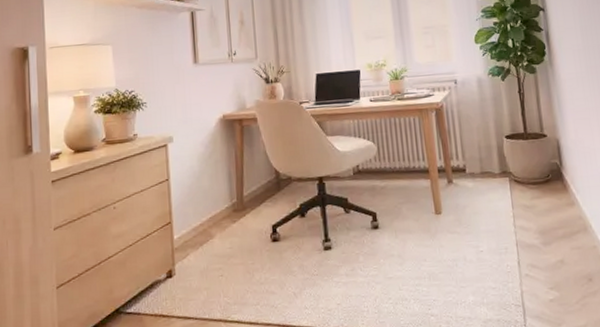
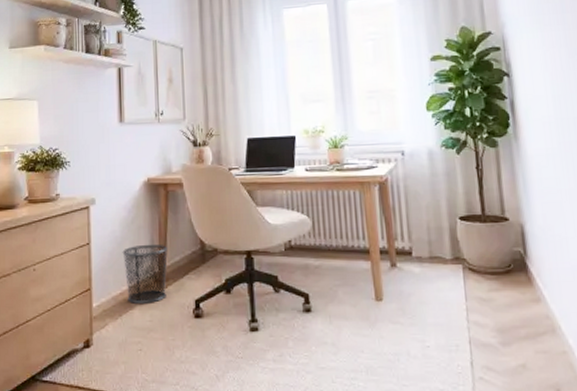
waste bin: none [201,176,245,233] -> present [122,244,169,304]

